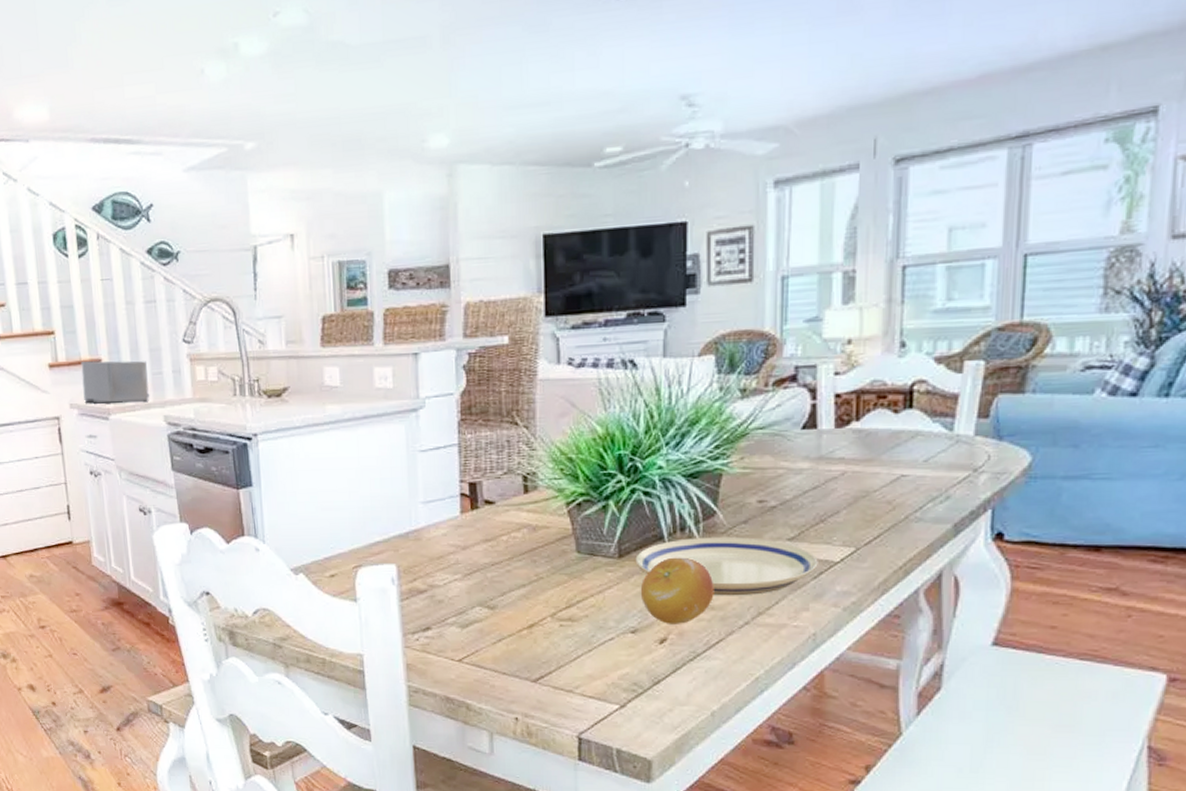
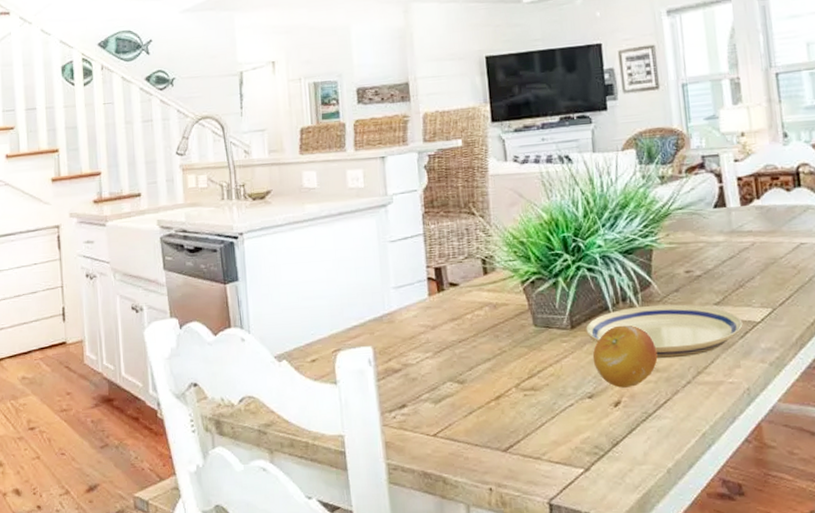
toaster: present [81,360,150,405] -> none [82,172,145,213]

